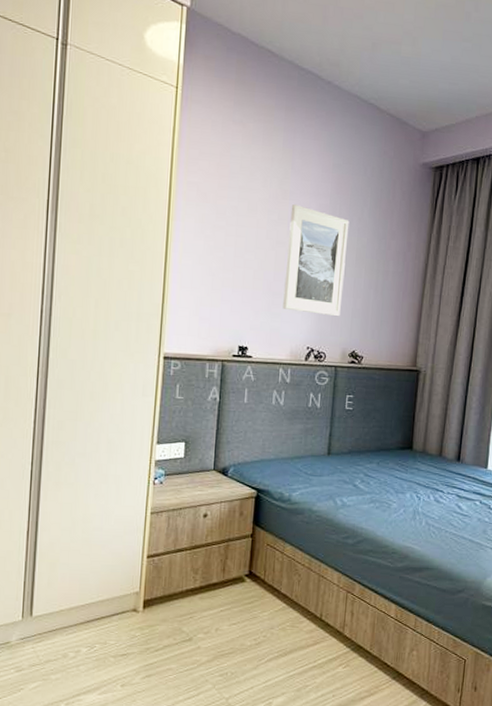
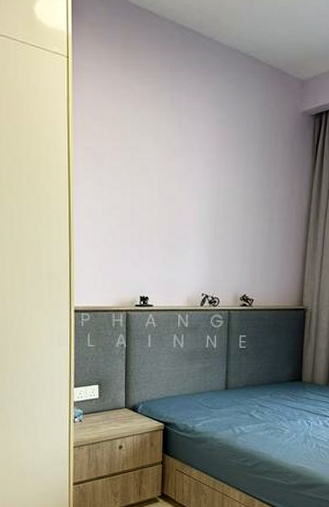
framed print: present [283,203,350,317] -> none [178,160,235,264]

